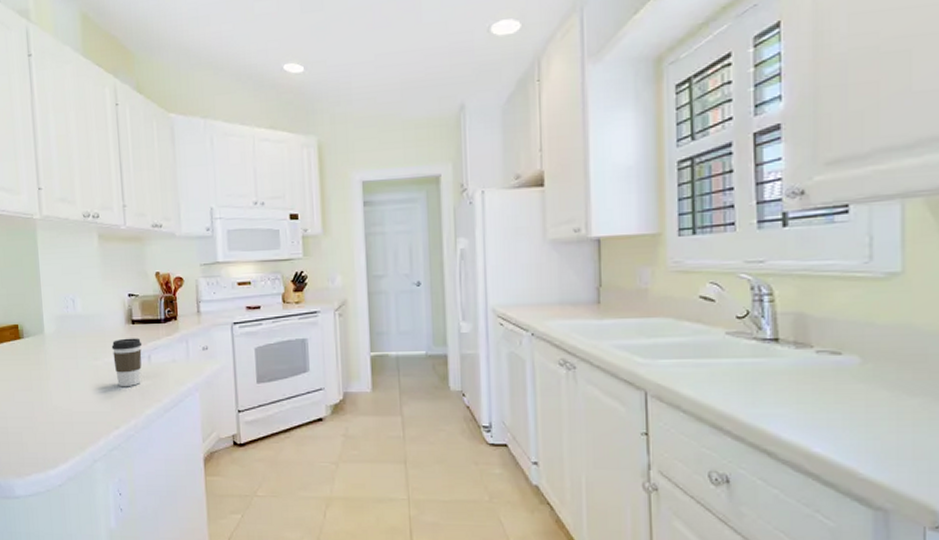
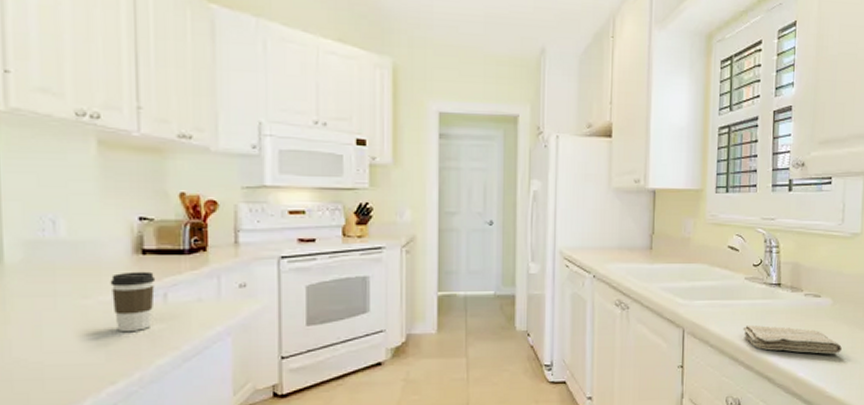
washcloth: none [726,387,880,426] -> present [742,324,842,354]

